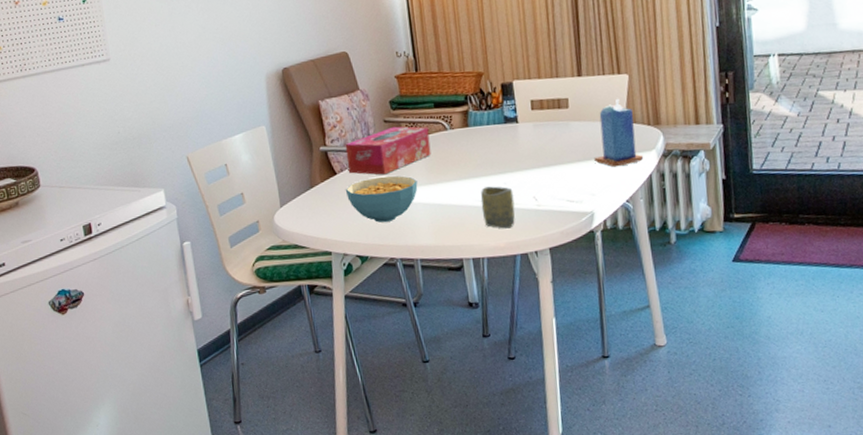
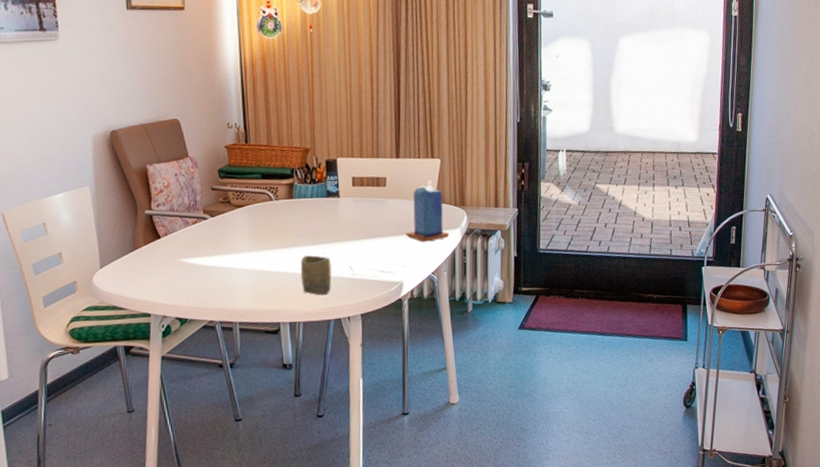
tissue box: present [345,126,431,175] -> none [171,194,256,241]
cereal bowl: present [345,176,418,223] -> none [168,241,241,286]

